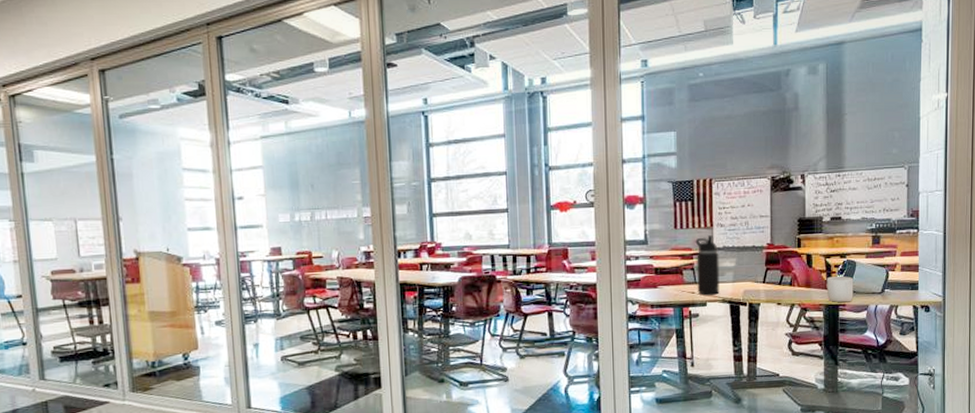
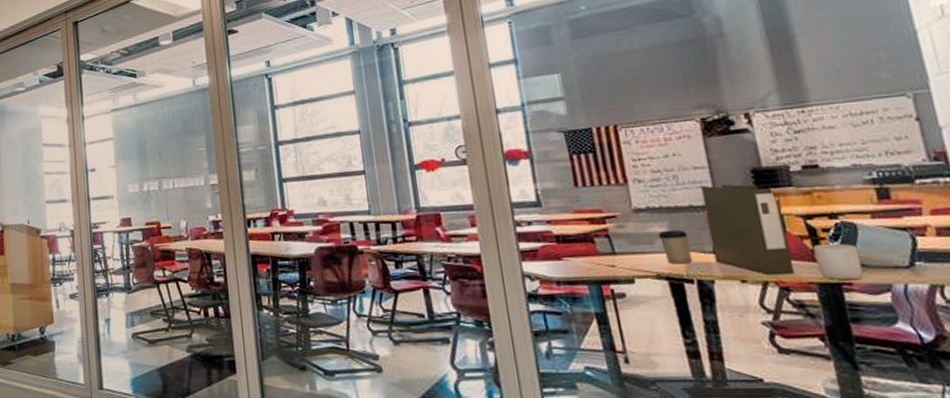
water bottle: present [695,235,720,295] -> none [605,193,651,270]
cup: none [729,264,748,291] -> present [659,229,692,265]
binder: none [762,229,811,300] -> present [700,183,794,276]

